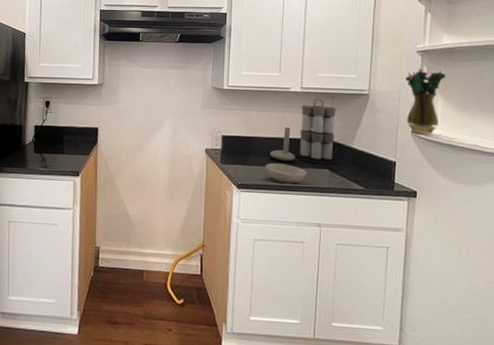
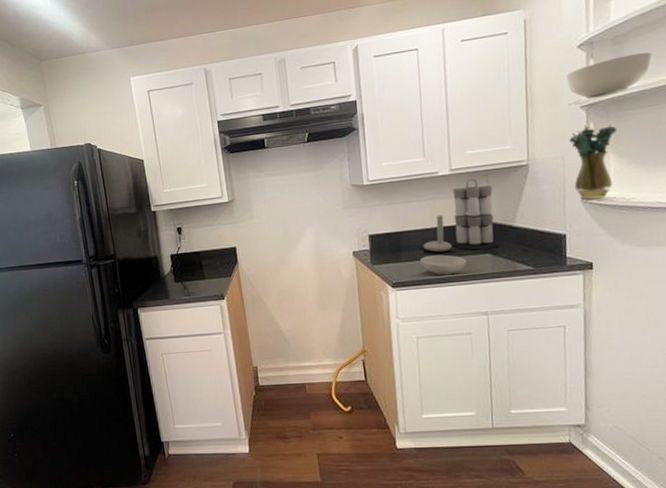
bowl: none [407,14,479,46] -> present [566,52,653,99]

